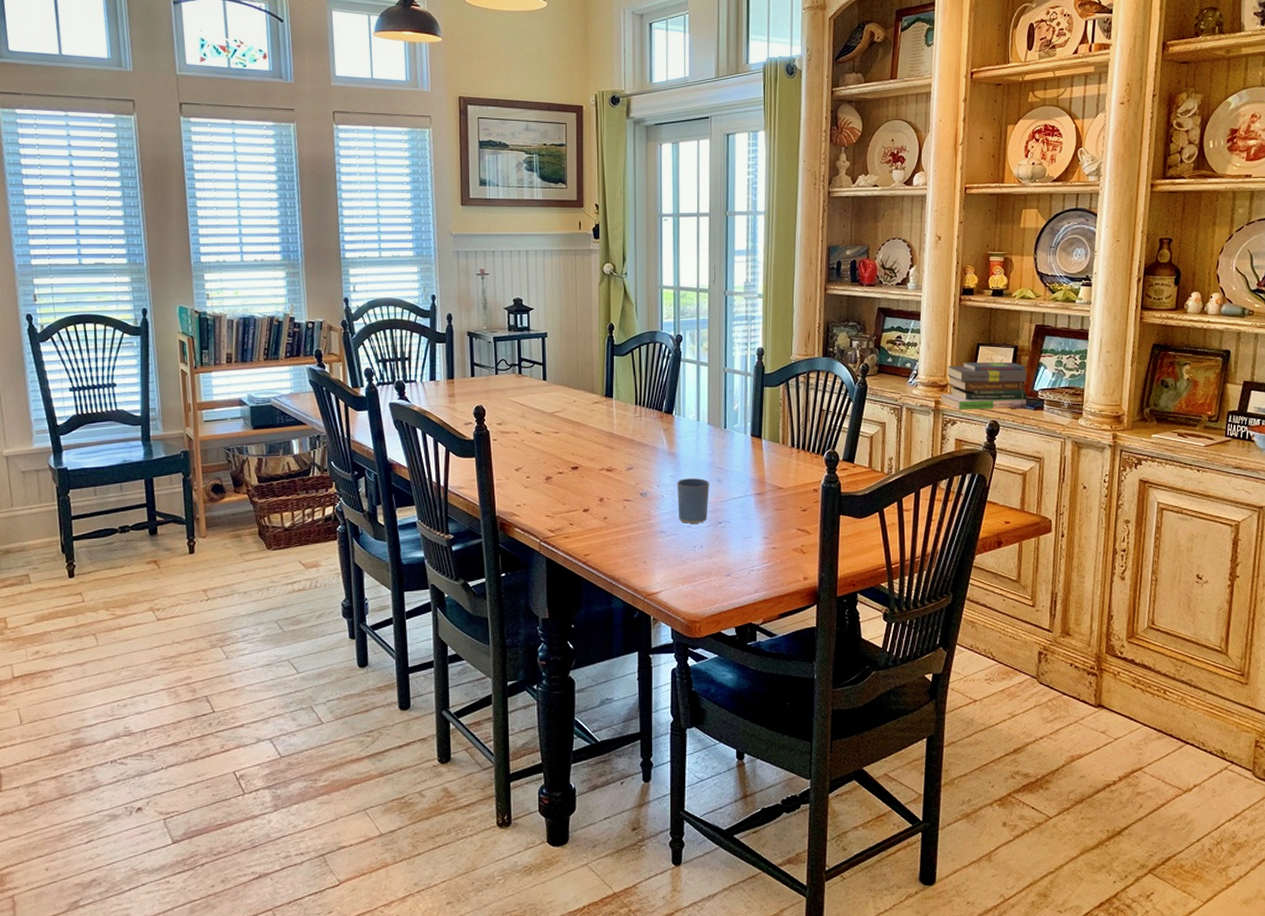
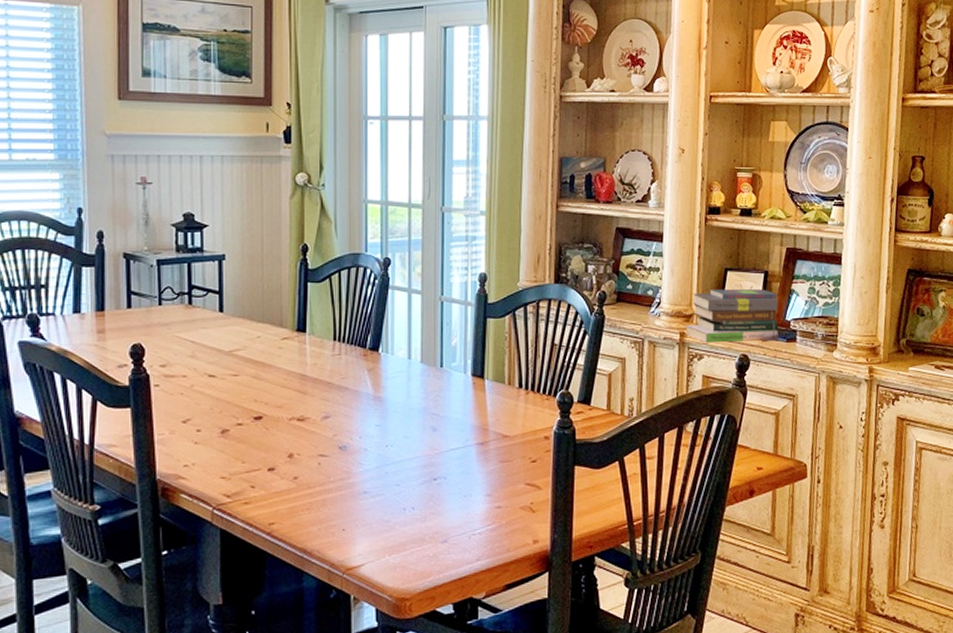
mug: present [677,478,709,523] -> none [384,427,422,481]

